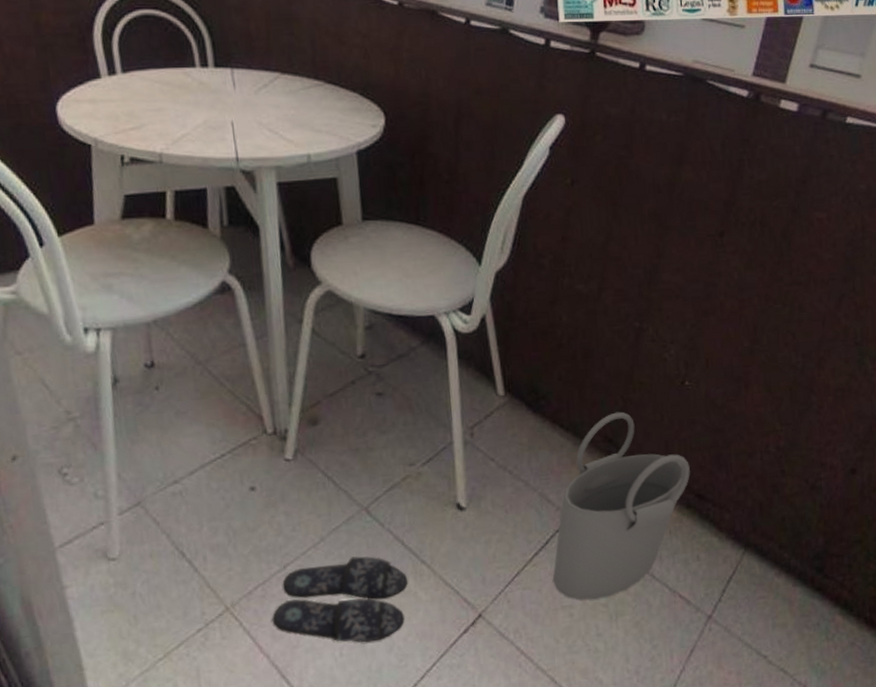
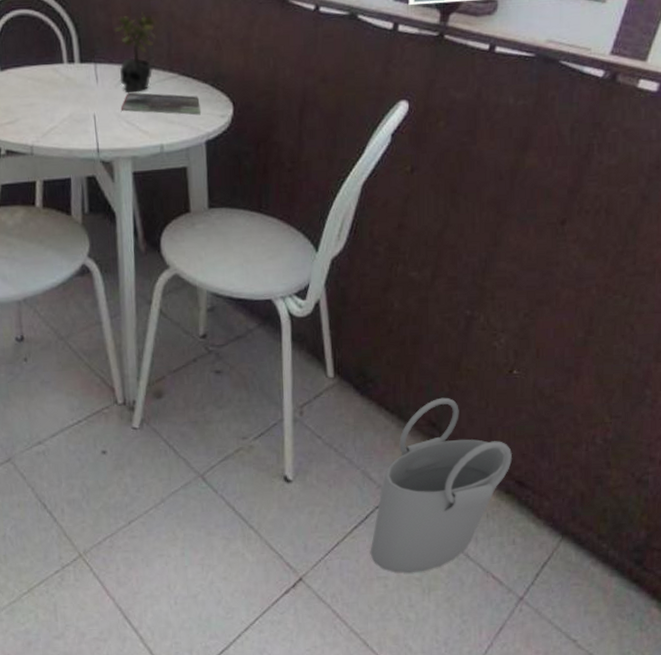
succulent plant: none [252,16,299,99] -> present [114,11,157,92]
magazine: none [261,99,350,125] -> present [120,91,201,116]
slippers: present [272,556,407,643] -> none [117,518,236,595]

